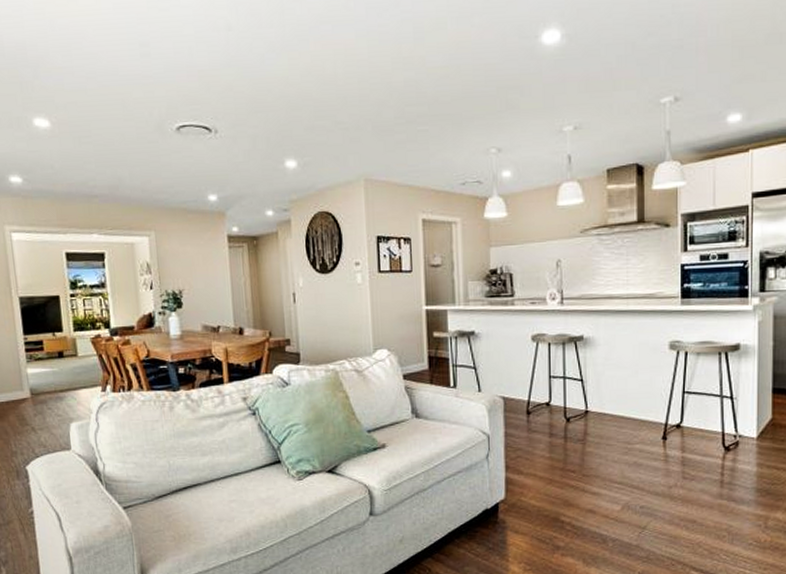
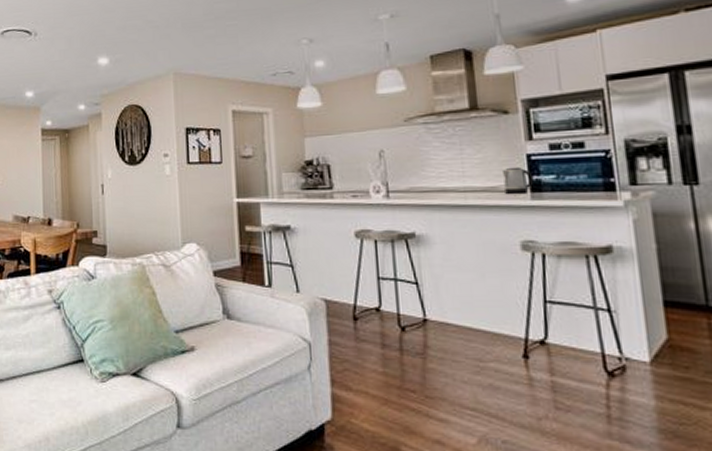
kettle: none [659,275,685,301] -> present [503,166,534,195]

